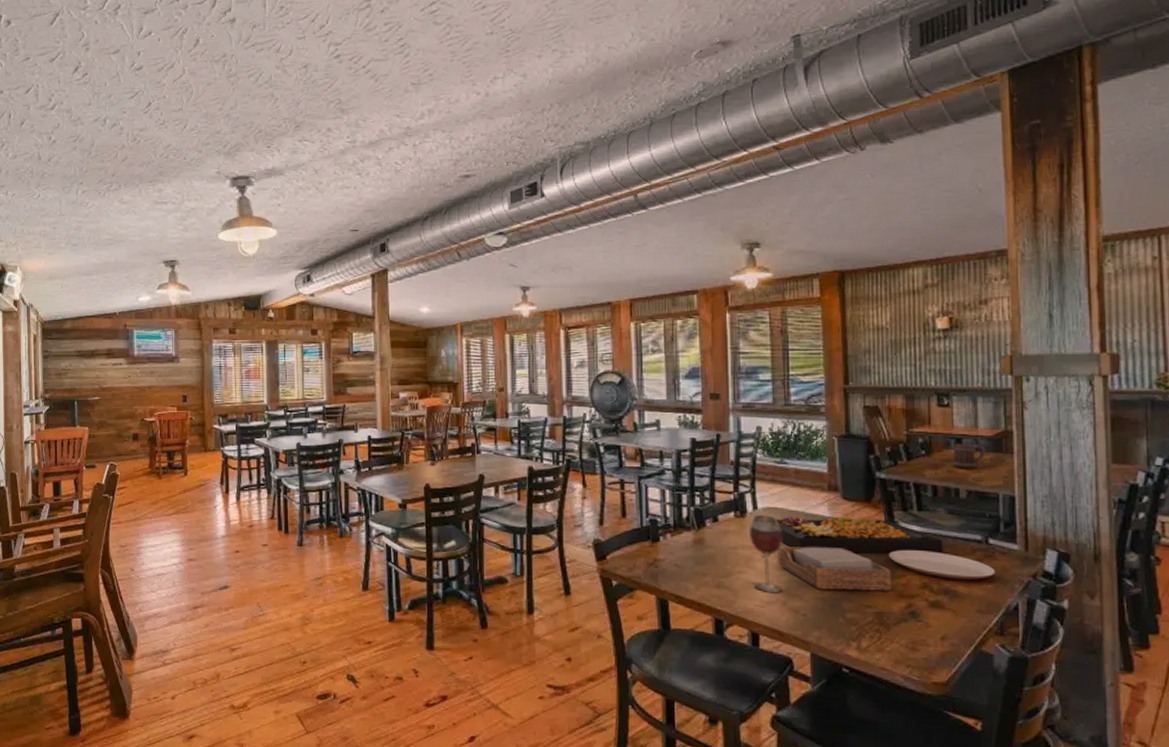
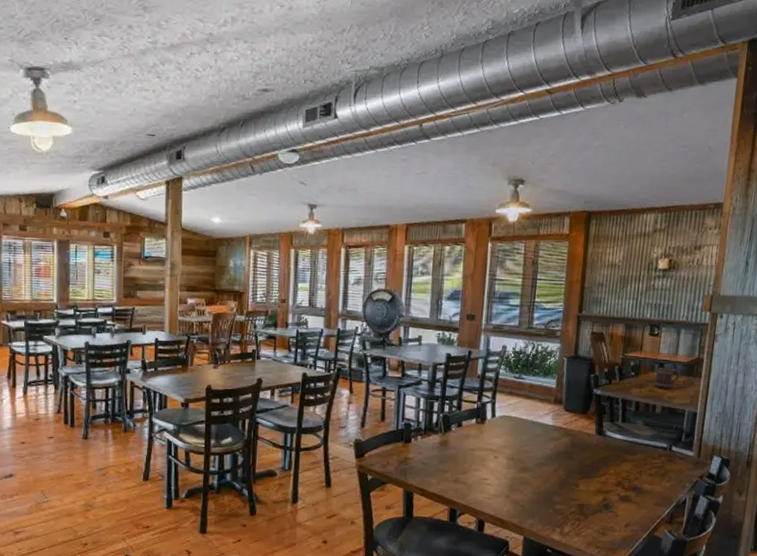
wineglass: present [750,515,783,593] -> none [485,422,513,487]
food platter: present [775,516,943,554] -> none [509,423,637,458]
napkin holder: present [777,547,892,591] -> none [506,449,595,488]
plate: present [888,550,996,581] -> none [594,454,674,480]

